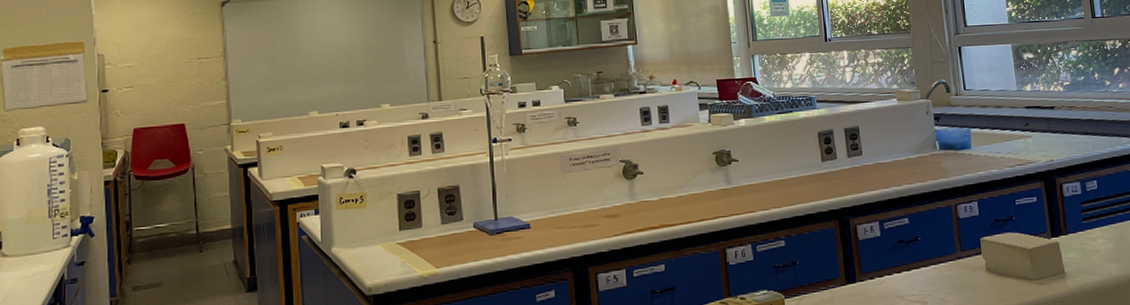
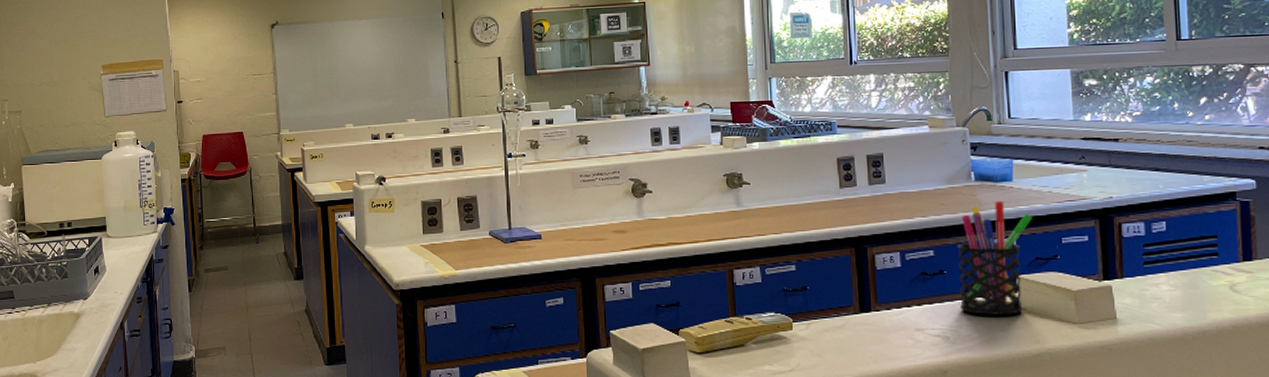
pen holder: none [928,167,990,278] -> present [956,200,1032,315]

